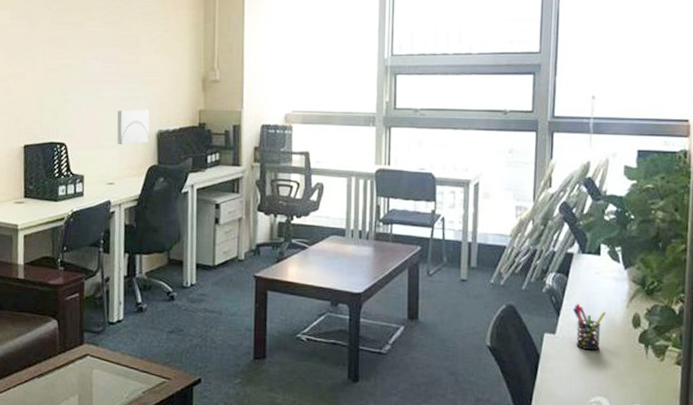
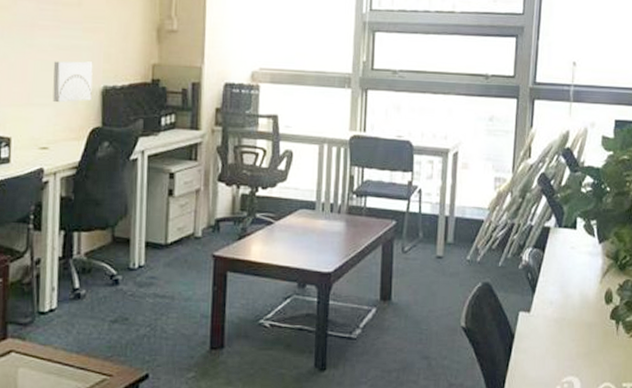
pen holder: present [572,304,606,351] -> none [547,280,580,329]

